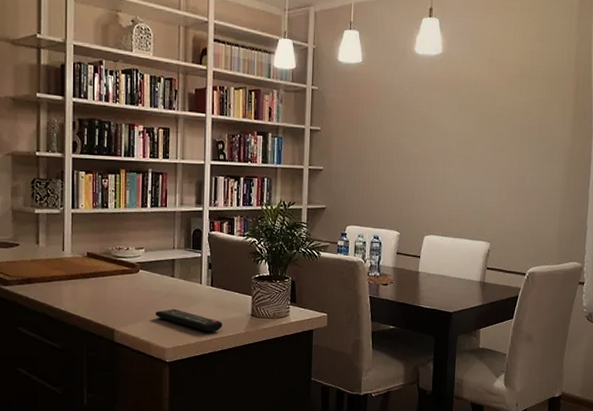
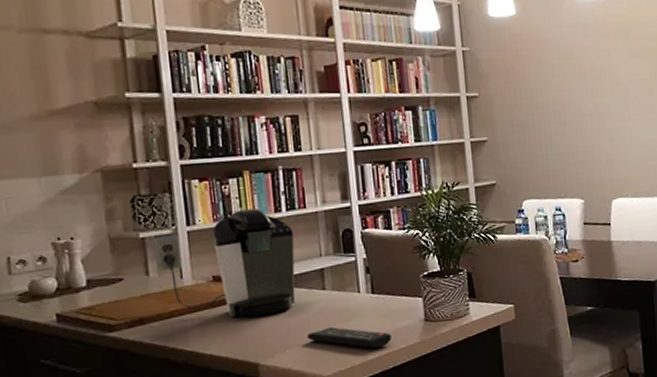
coffee maker: none [46,201,154,291] -> present [154,208,296,318]

